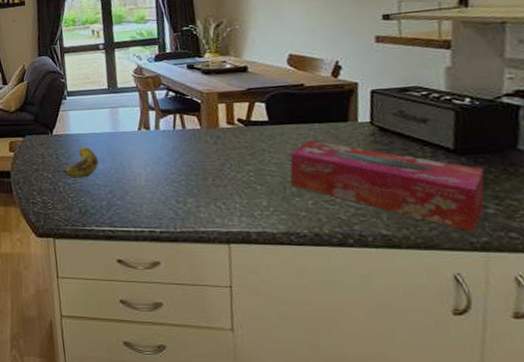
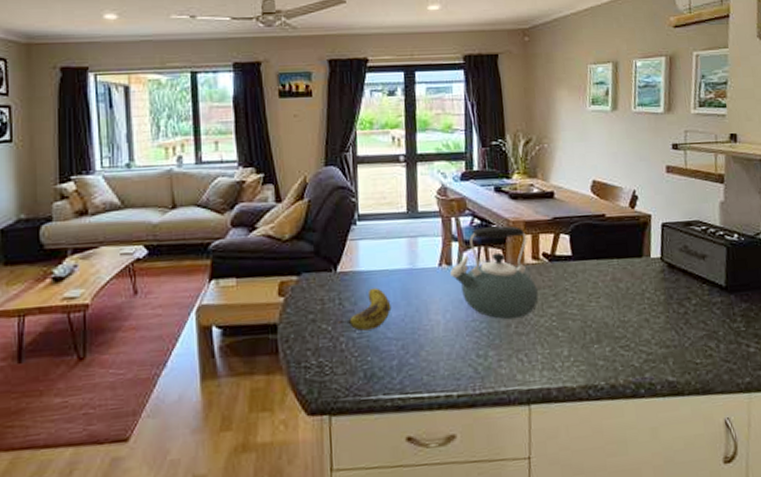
kettle: none [149,96,235,174] -> present [450,225,539,320]
tissue box: present [289,140,485,232] -> none [590,278,748,373]

